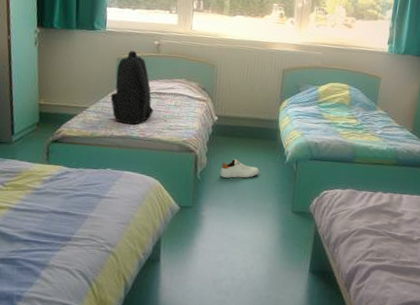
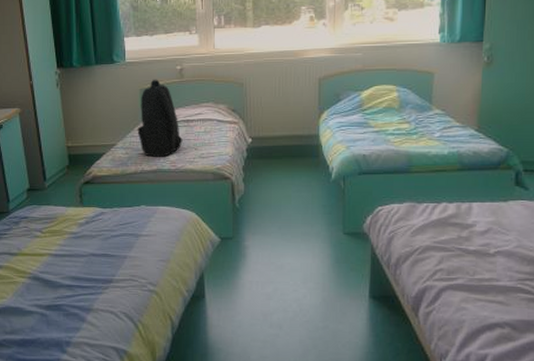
shoe: present [220,158,259,178] -> none [259,181,303,203]

